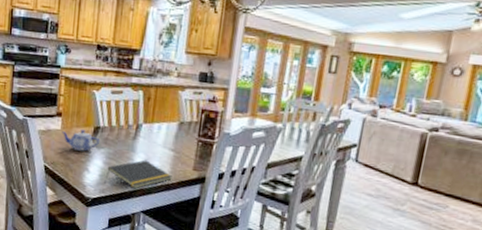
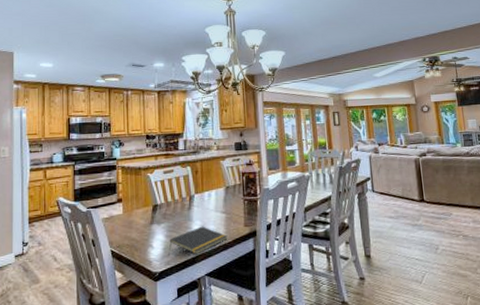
teapot: present [62,130,99,152] -> none [124,210,159,230]

